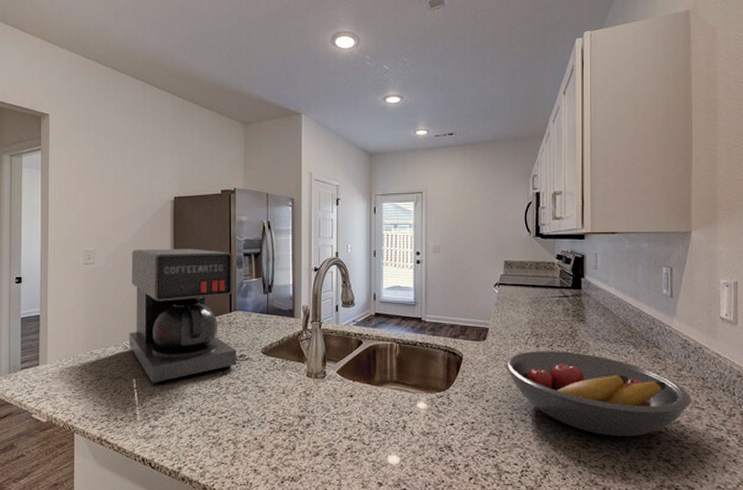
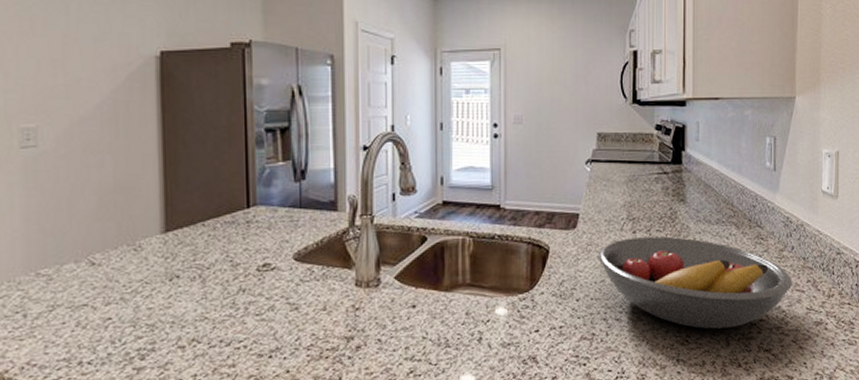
coffee maker: present [129,248,237,384] -> none [96,123,258,311]

